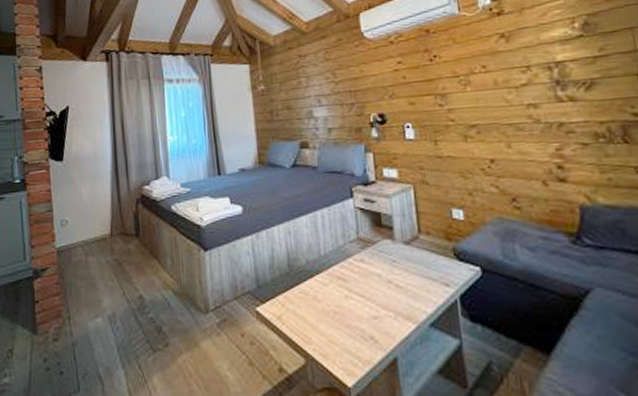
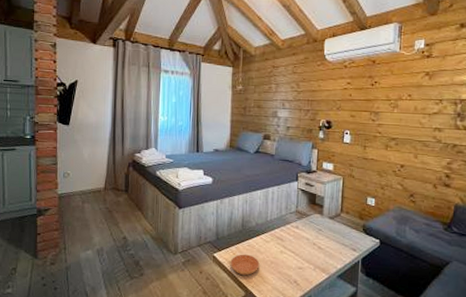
saucer: none [279,304,320,334] -> present [230,254,260,275]

